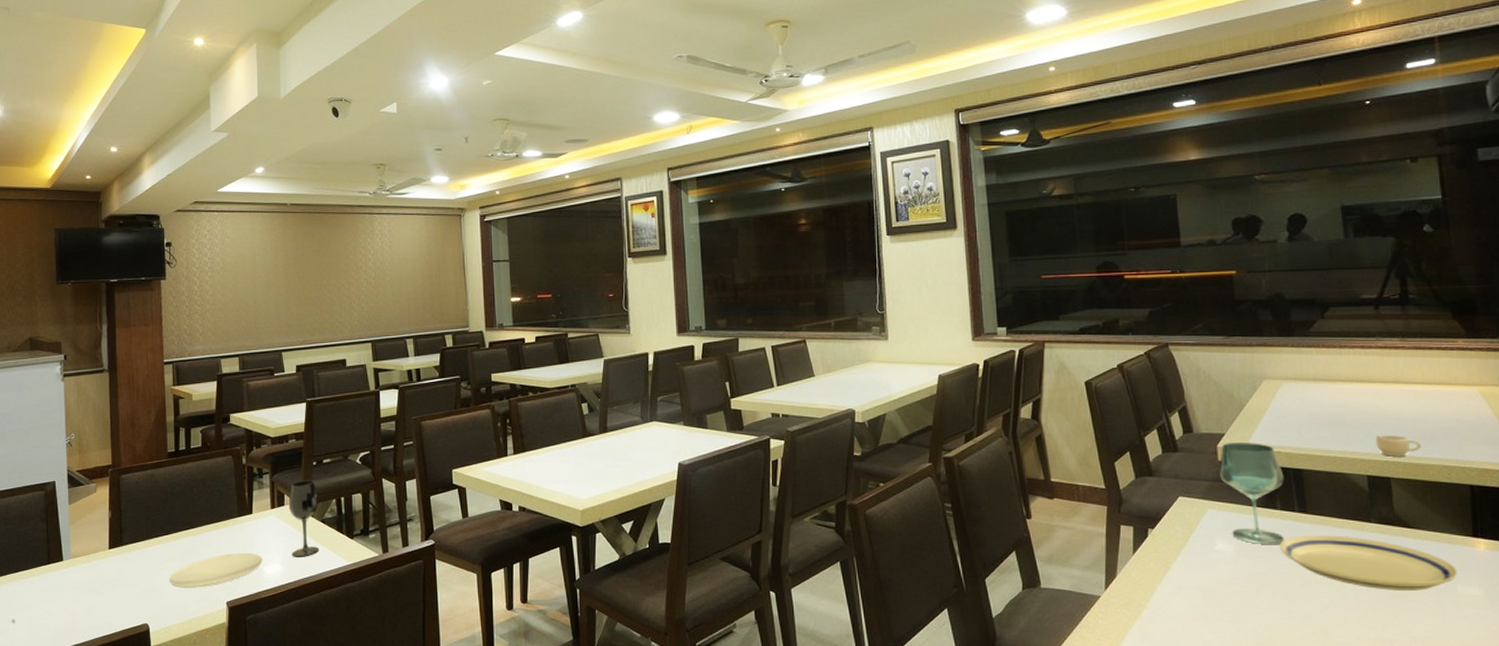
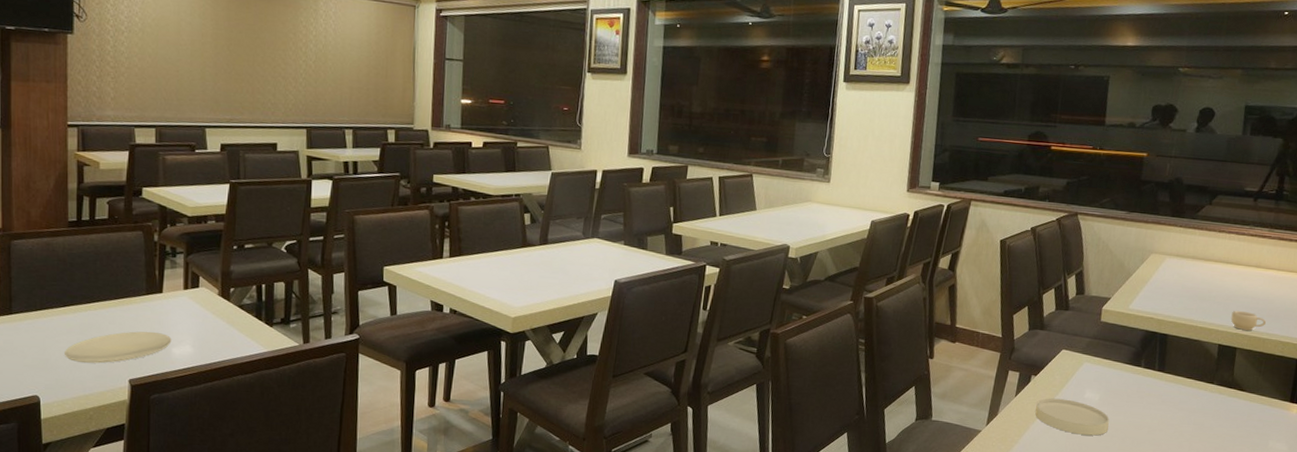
wine glass: present [288,480,320,557] -> none [203,263,237,341]
dish: none [1160,553,1253,593] -> present [1035,398,1110,436]
wine glass: present [1219,443,1284,544] -> none [1099,306,1153,397]
plate: present [1279,535,1457,590] -> none [1136,391,1272,443]

